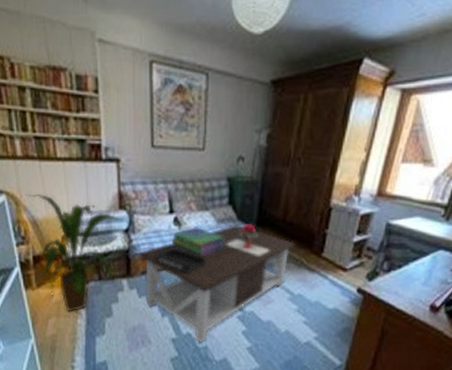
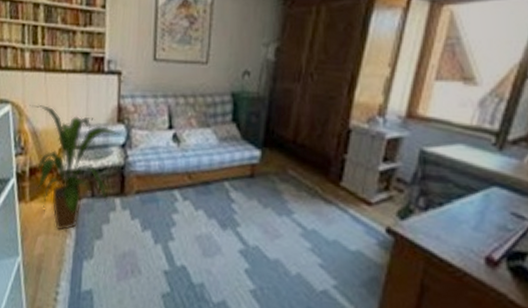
coffee table: present [139,225,295,343] -> none [134,144,308,279]
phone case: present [155,246,205,272] -> none [151,165,204,195]
stack of books: present [171,227,225,257] -> none [169,145,227,178]
potted flower: present [226,224,270,256] -> none [228,144,278,182]

